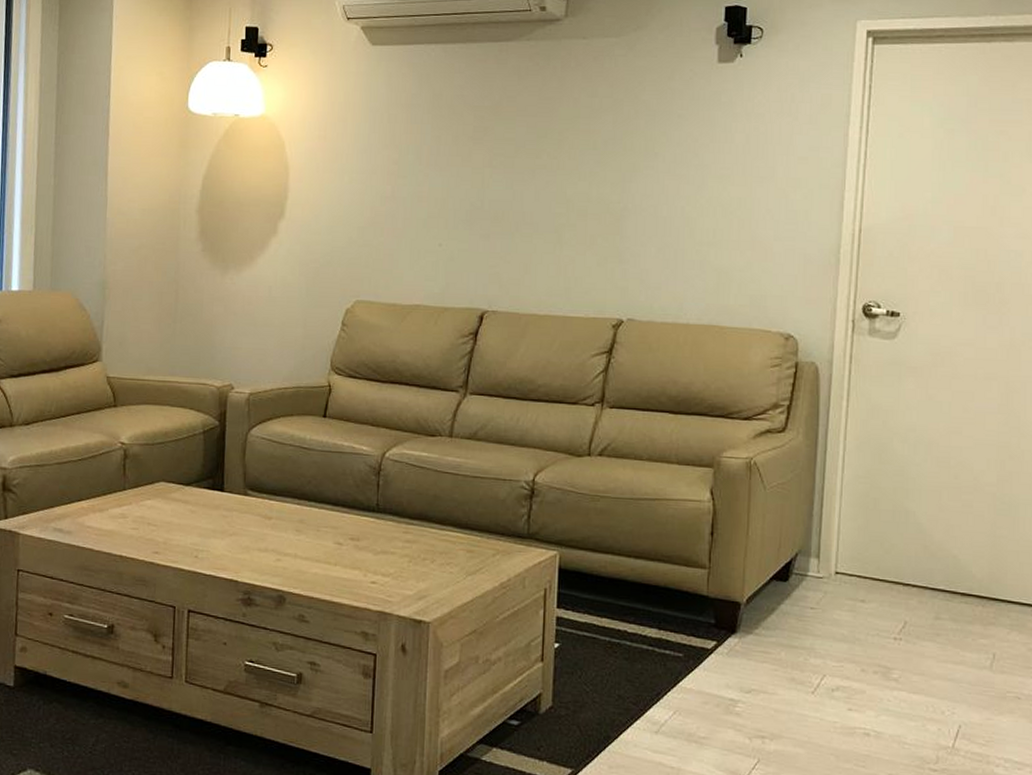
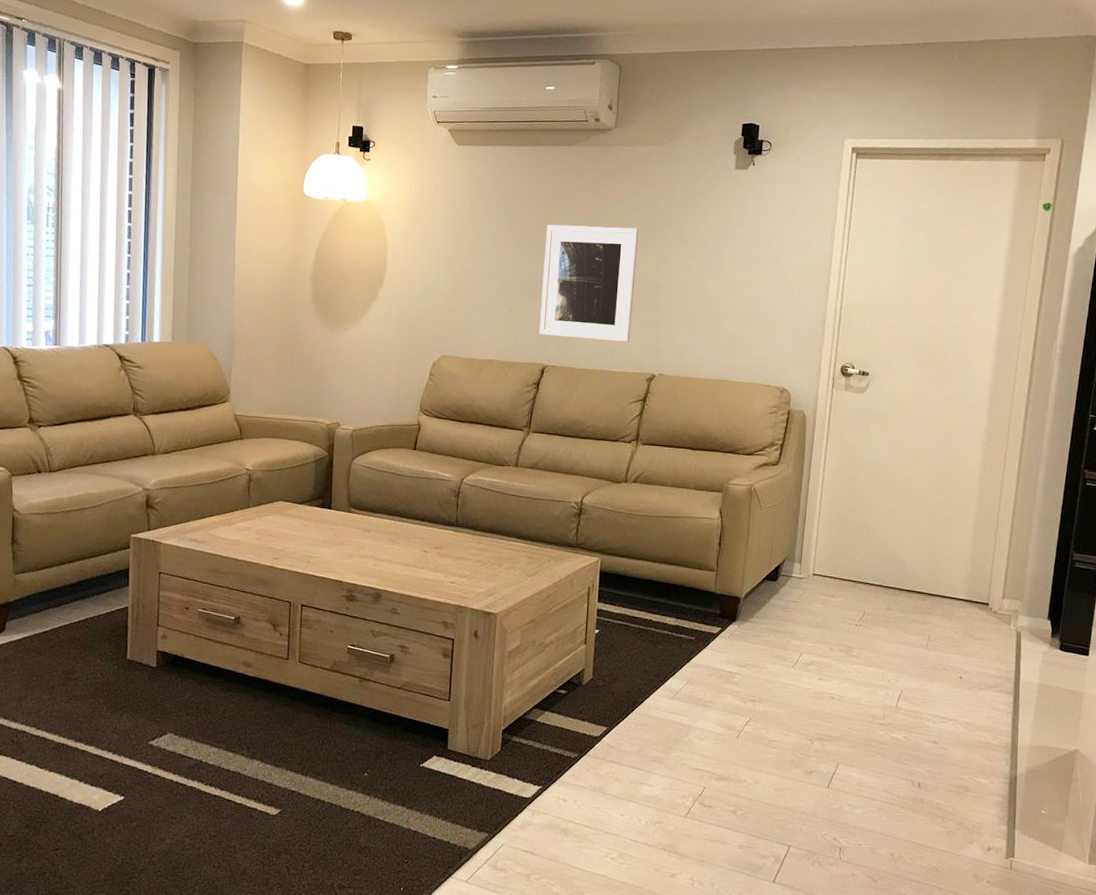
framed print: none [475,137,598,280] -> present [538,224,639,342]

